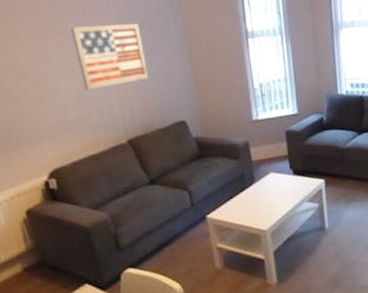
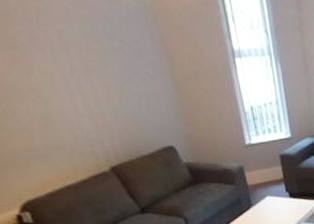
wall art: present [71,24,149,90] -> none [23,37,128,113]

